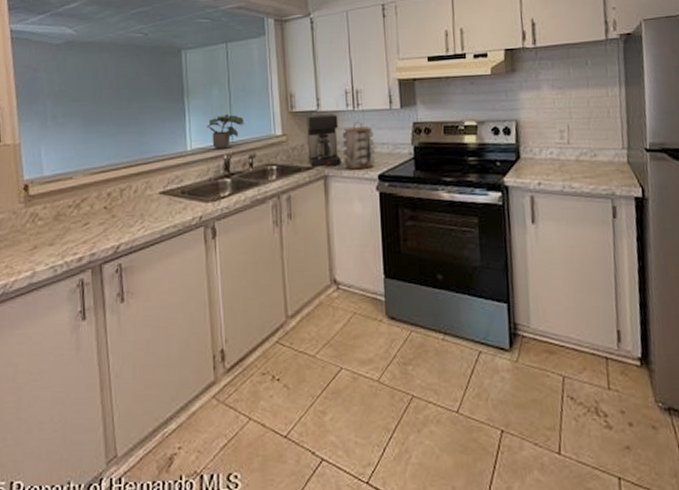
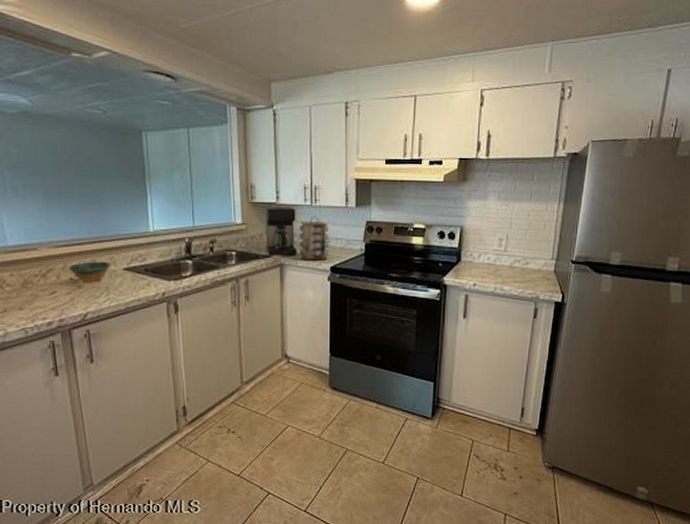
bowl: none [103,186,146,211] -> present [68,261,111,283]
potted plant: present [207,113,244,149] -> none [169,198,206,233]

